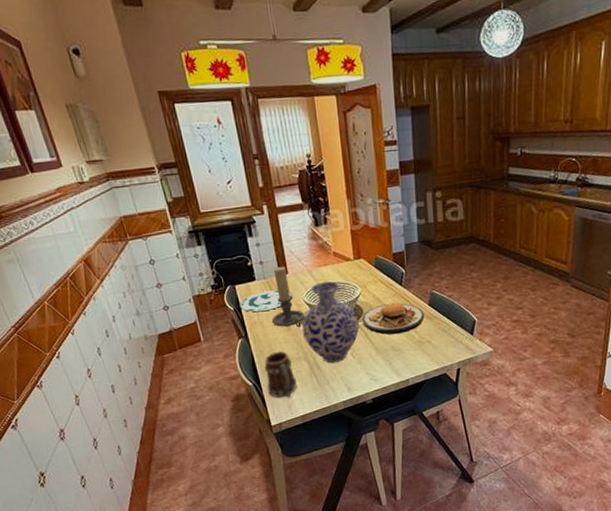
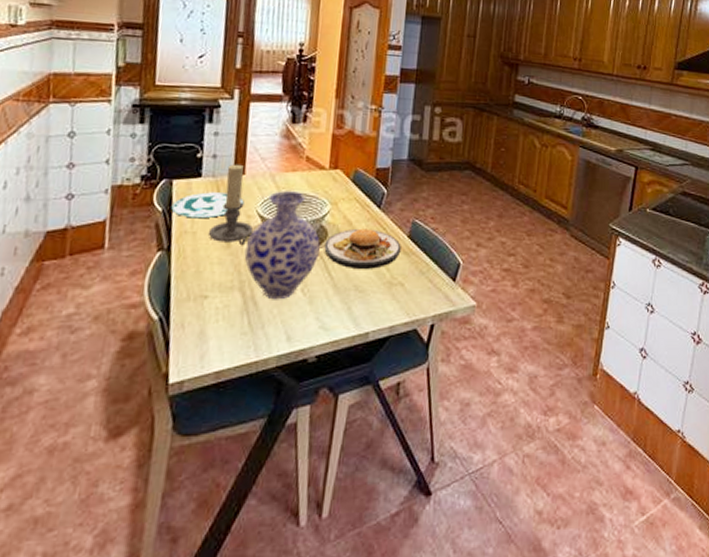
mug: present [264,351,297,398] -> none [176,274,221,343]

